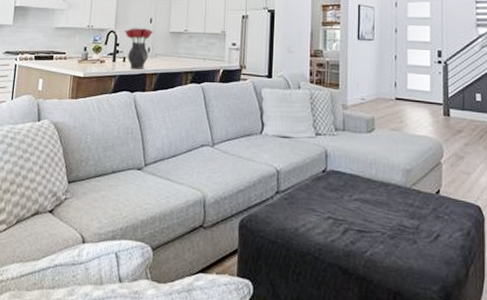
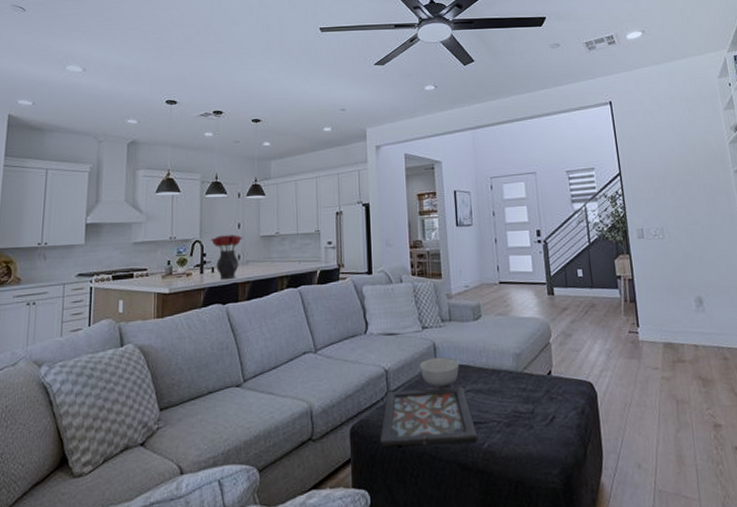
decorative tray: none [266,190,362,249] -> present [379,387,478,447]
bowl: none [310,164,349,195] -> present [419,357,460,389]

